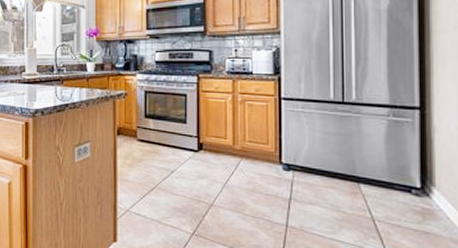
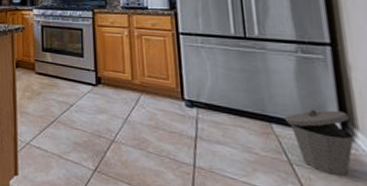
trash can: none [371,169,431,229] -> present [284,109,355,176]

